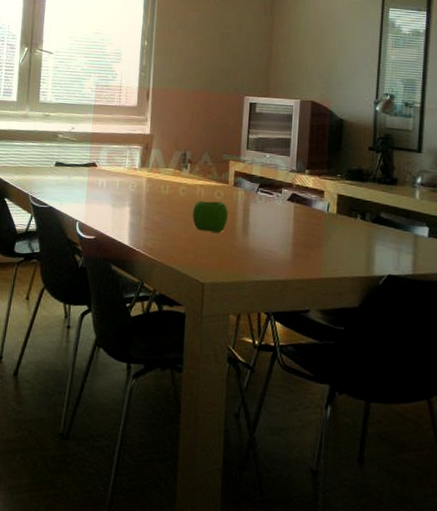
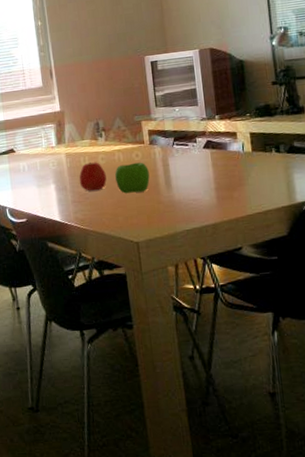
apple: none [155,192,184,222] -> present [79,162,107,191]

